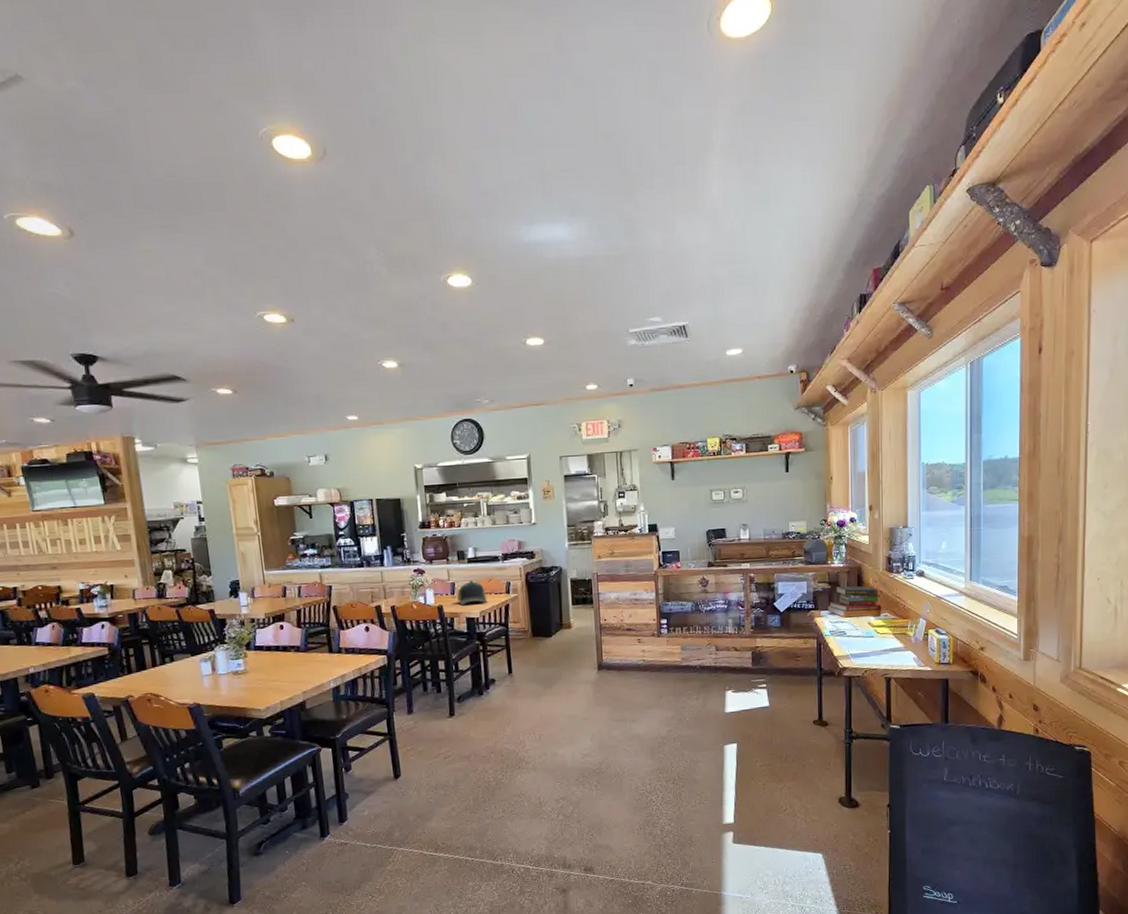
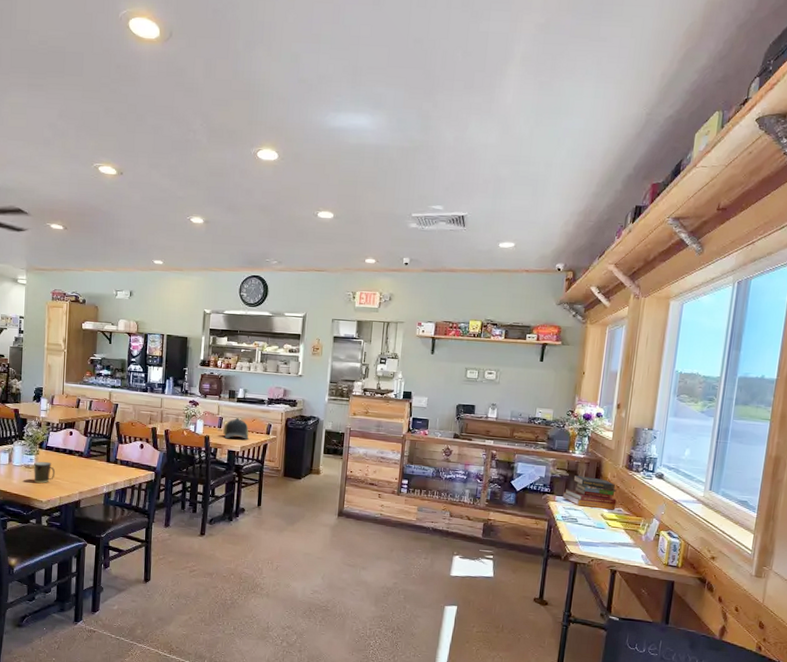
mug: none [242,663,271,690] -> present [33,461,56,484]

